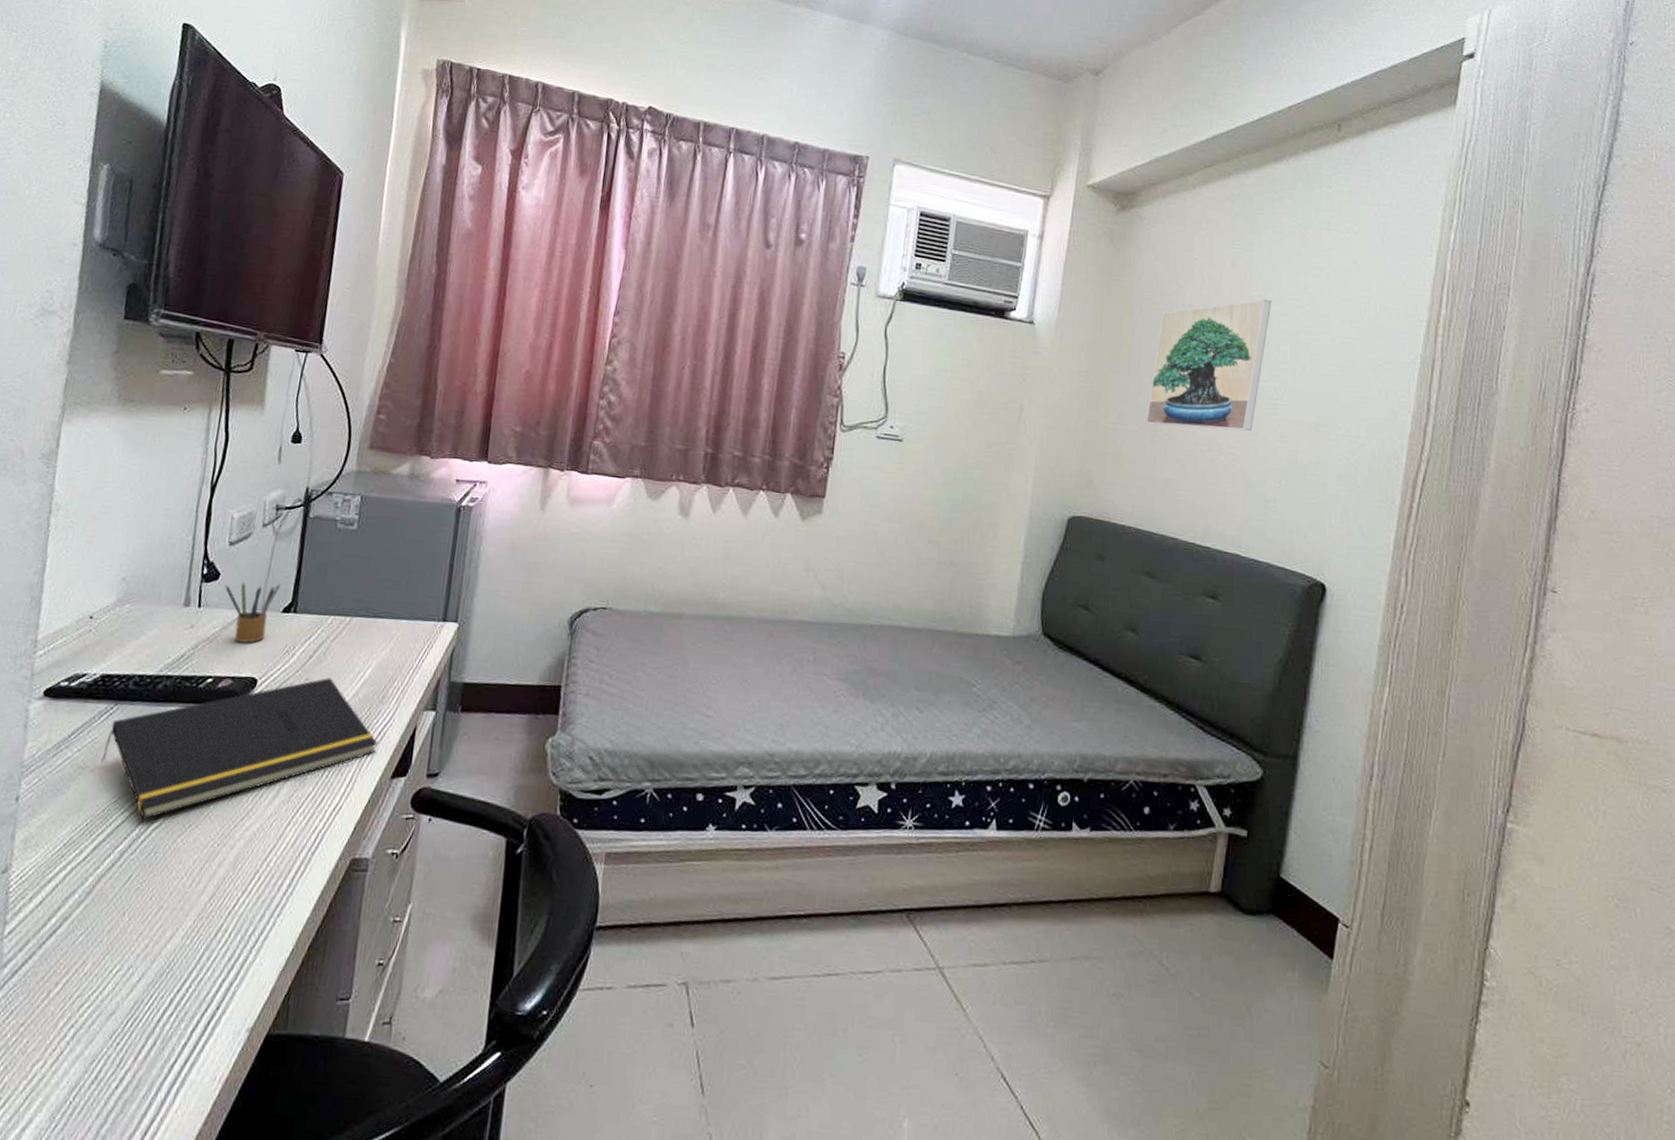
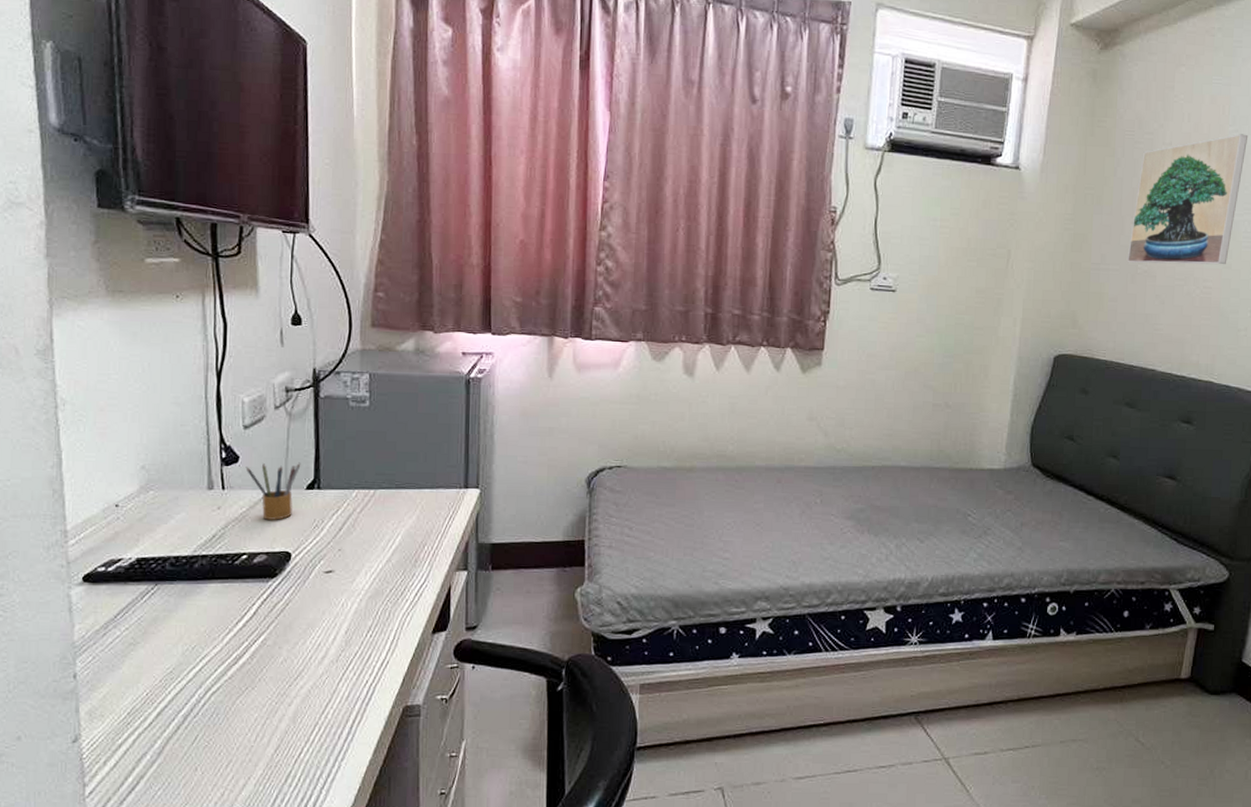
notepad: present [101,678,378,820] -> none [150,547,416,686]

